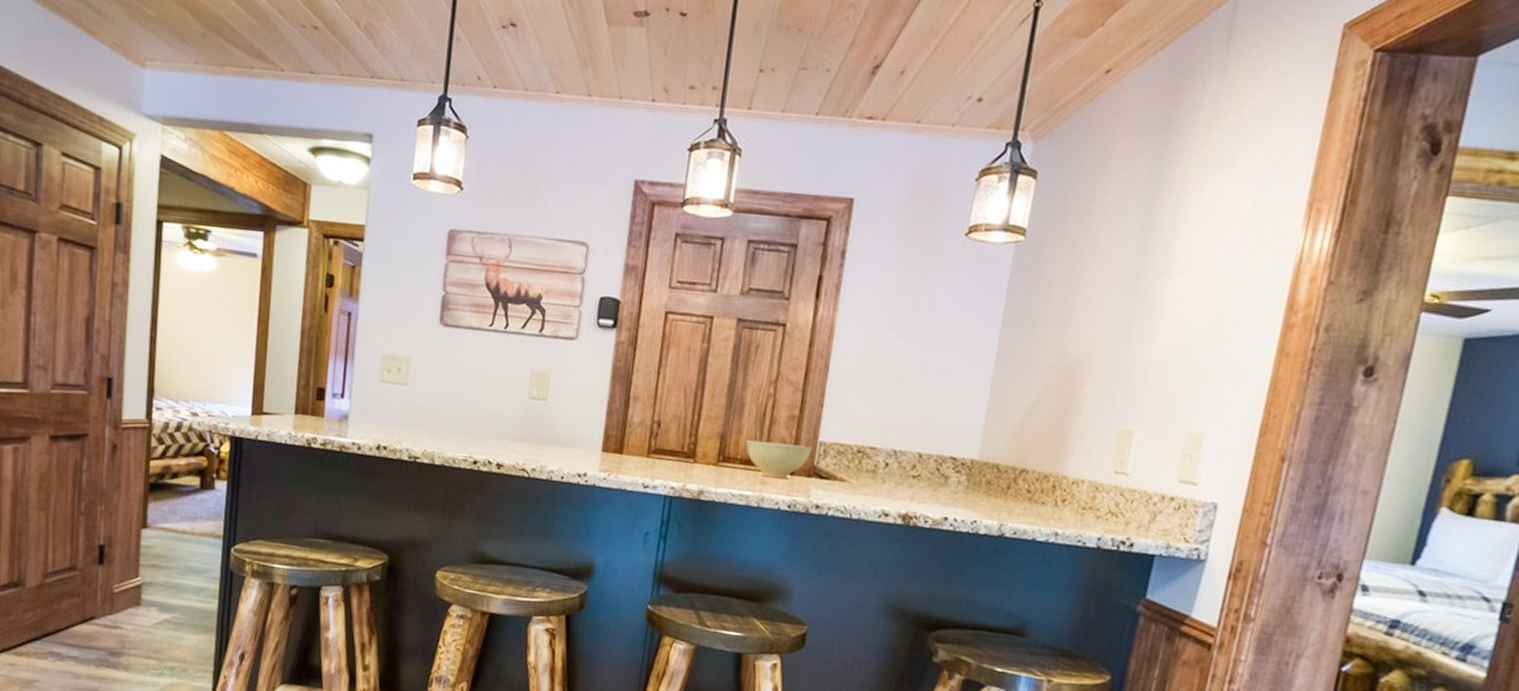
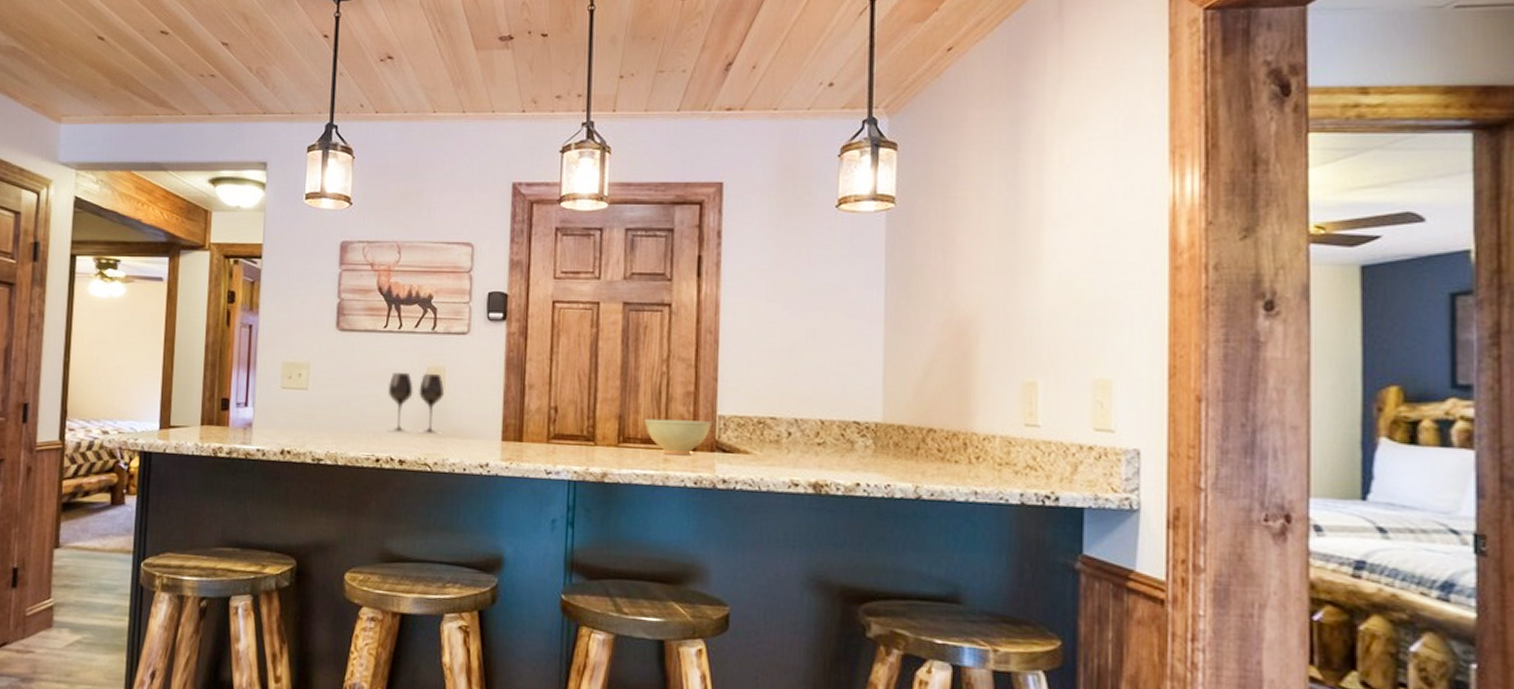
wine glass: none [486,374,547,441] -> present [387,373,444,435]

